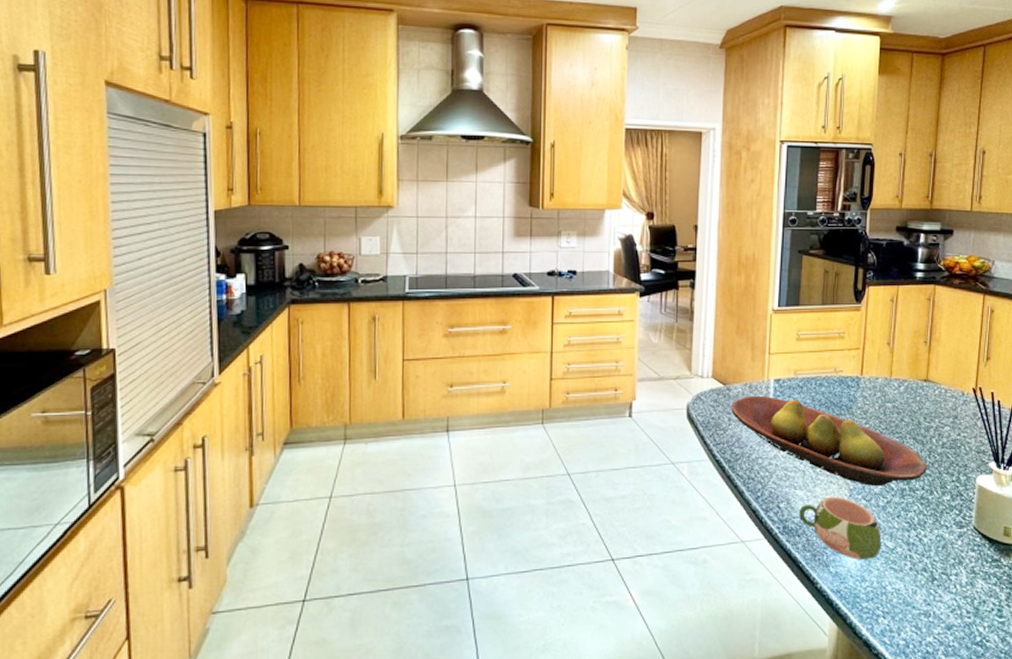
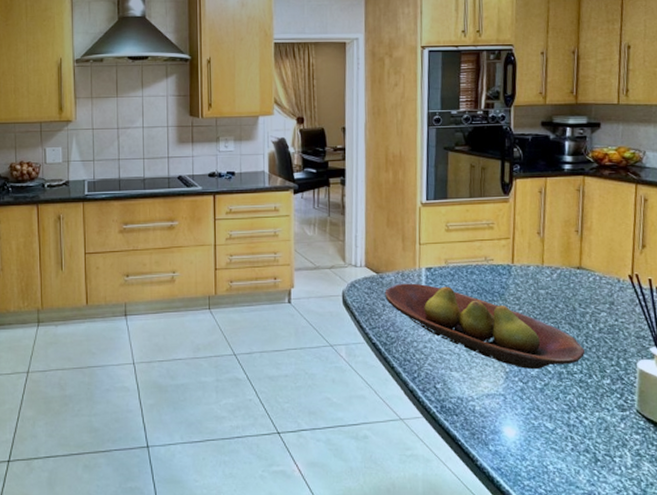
mug: present [799,496,882,560] -> none [456,378,541,439]

